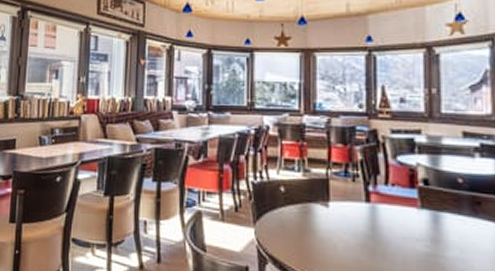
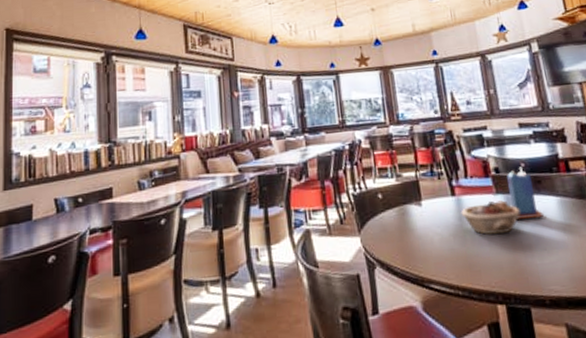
succulent planter: none [374,216,448,255] -> present [461,200,520,235]
candle: none [438,182,479,245] -> present [507,167,545,221]

